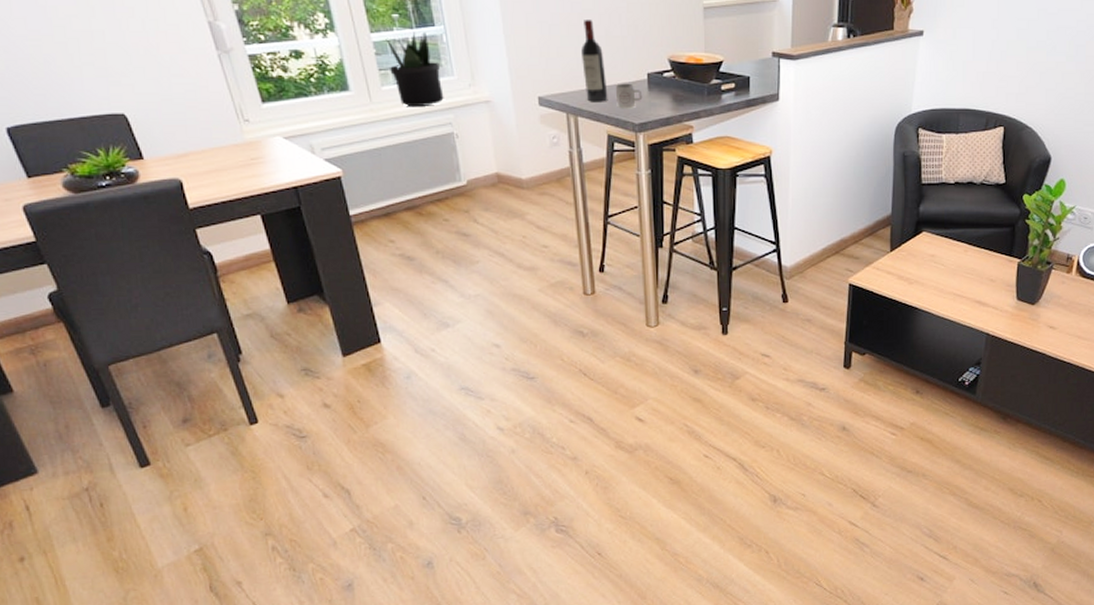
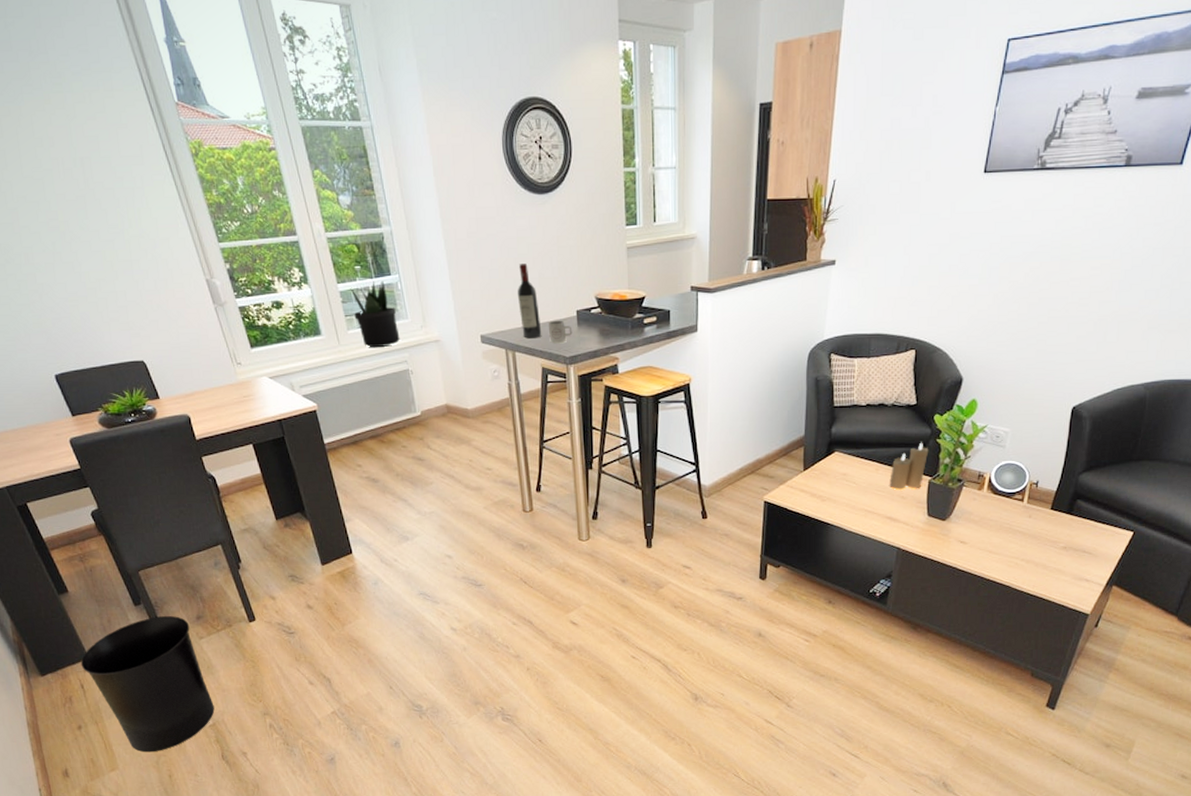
waste bin: none [26,418,202,587] -> present [80,615,215,753]
candle: none [978,223,1018,272] -> present [889,442,929,490]

